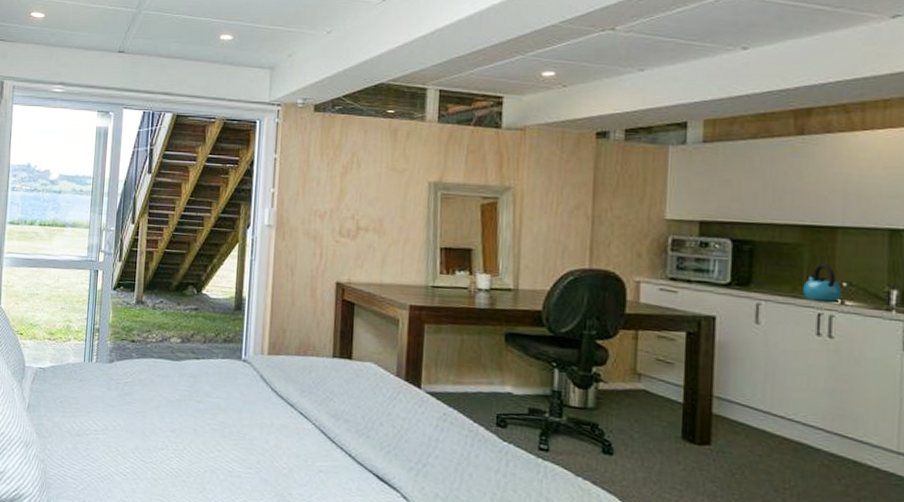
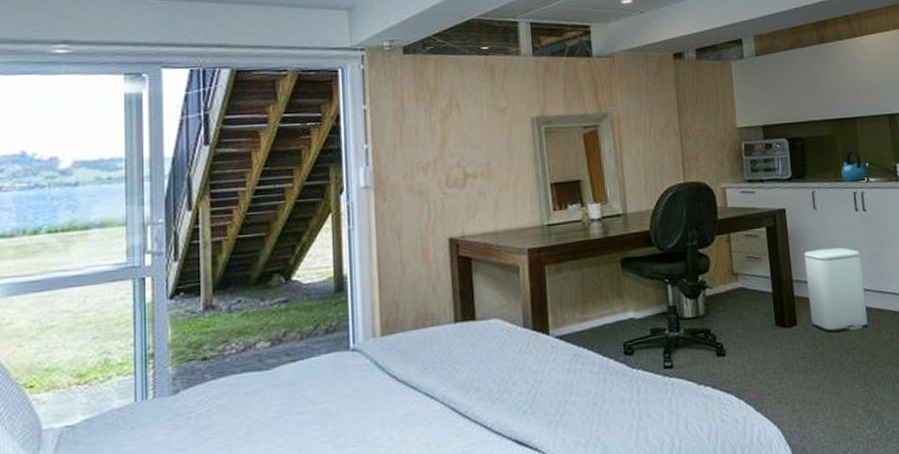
pedal bin: none [730,368,816,470] -> present [804,247,868,333]

